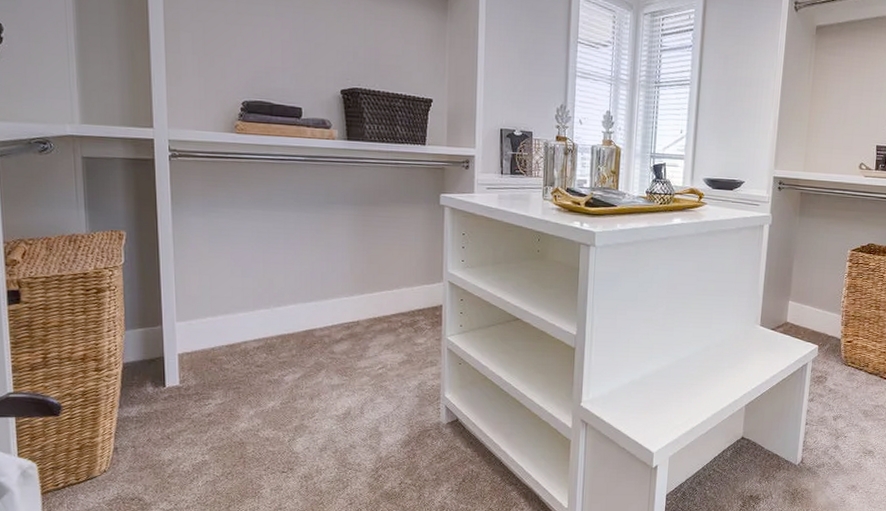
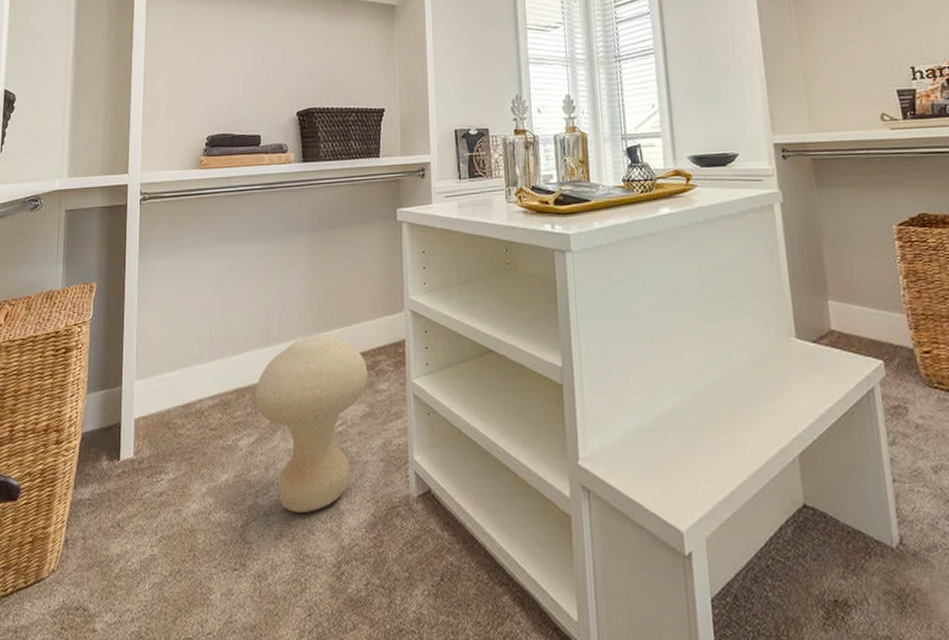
stool: none [299,295,407,432] -> present [254,335,368,512]

